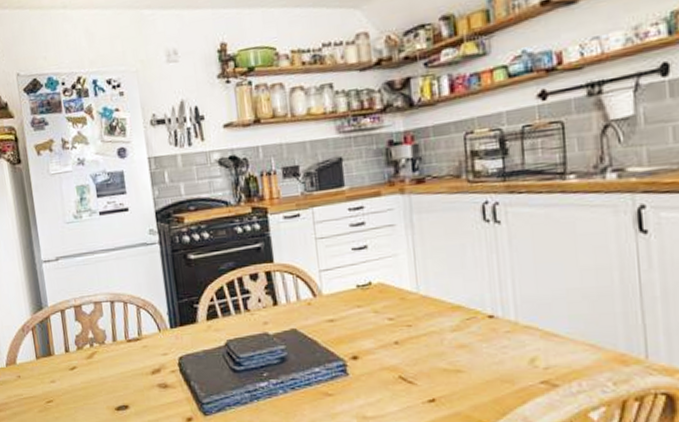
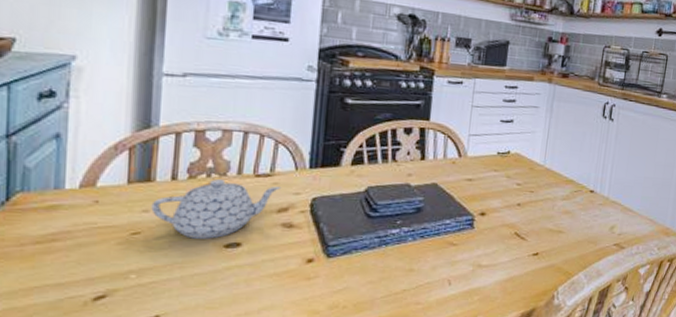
teapot: none [55,348,151,404] -> present [151,179,282,239]

